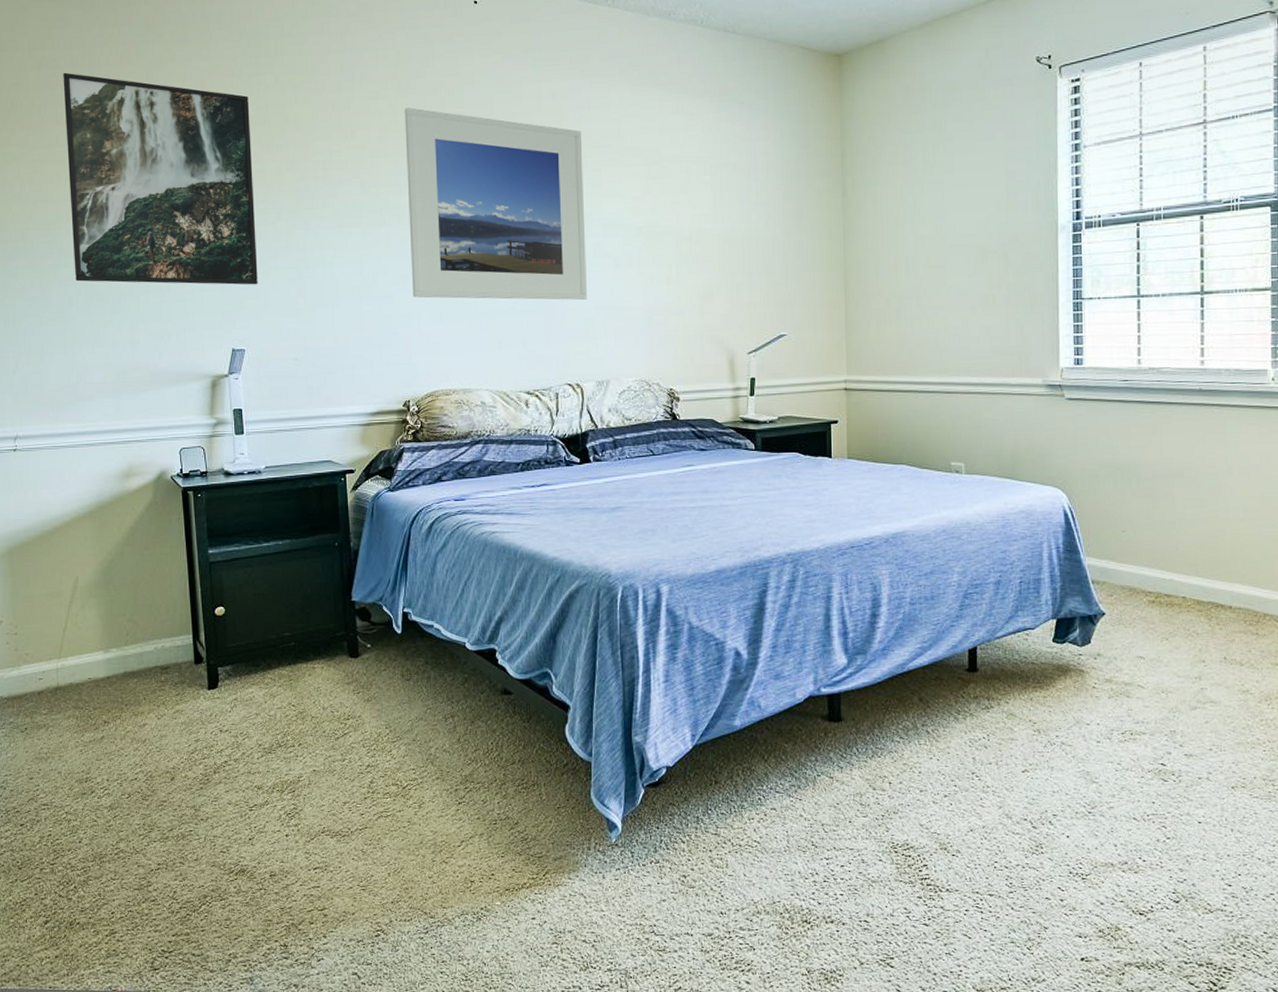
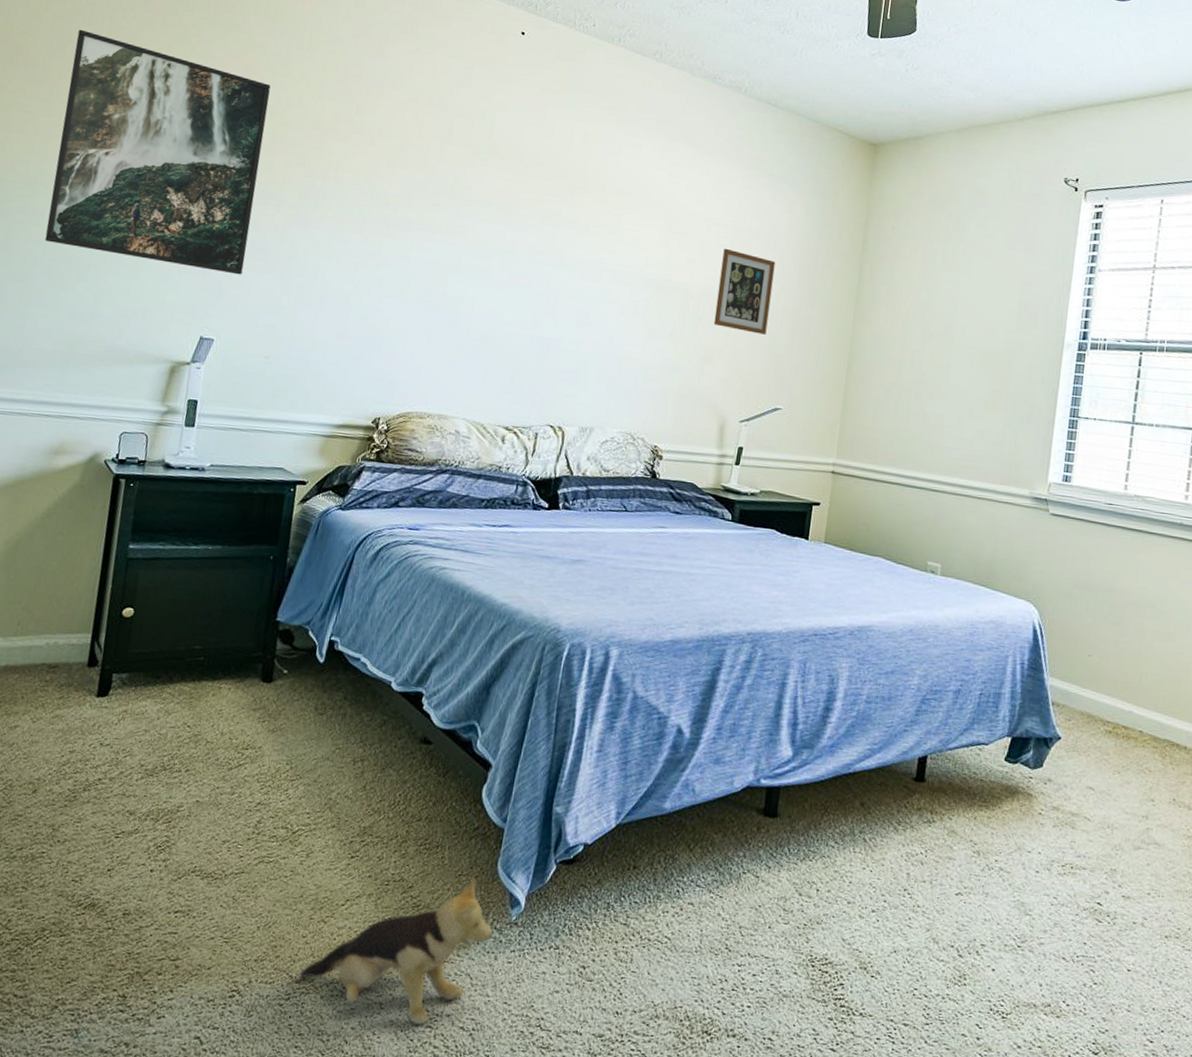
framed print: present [405,108,587,300] -> none [404,123,608,343]
plush toy: none [433,808,597,943] -> present [299,877,493,1026]
picture frame: none [706,184,760,265] -> present [713,248,776,335]

